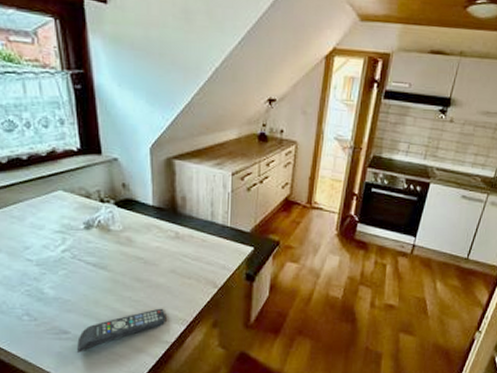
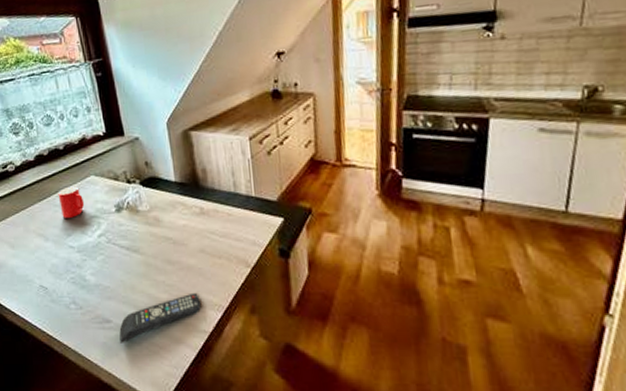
cup: none [16,198,49,231] -> present [58,186,85,218]

